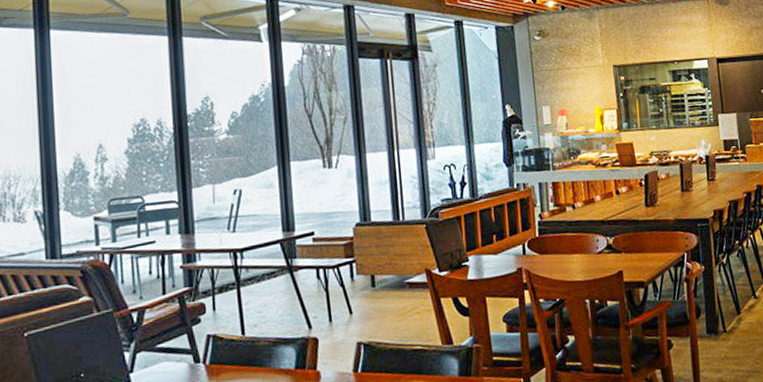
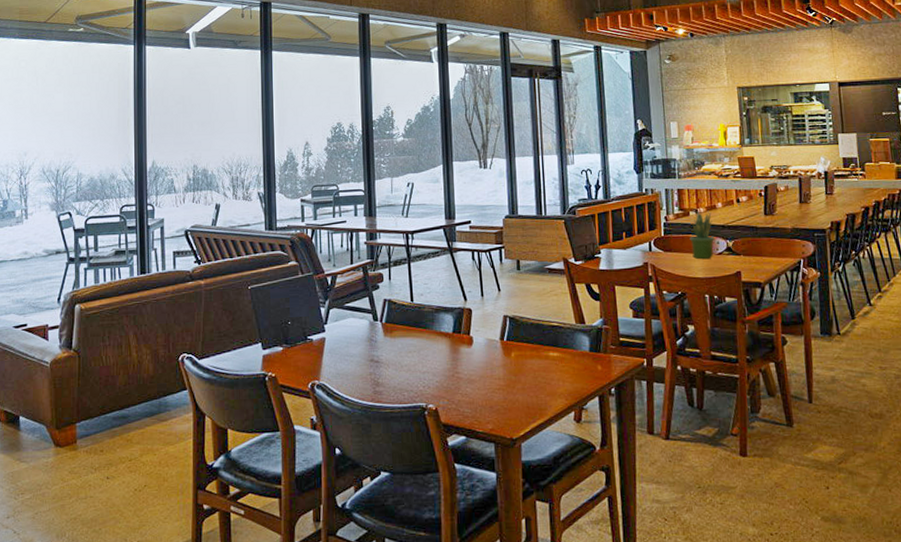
planter: none [567,206,594,261] -> present [689,211,715,260]

